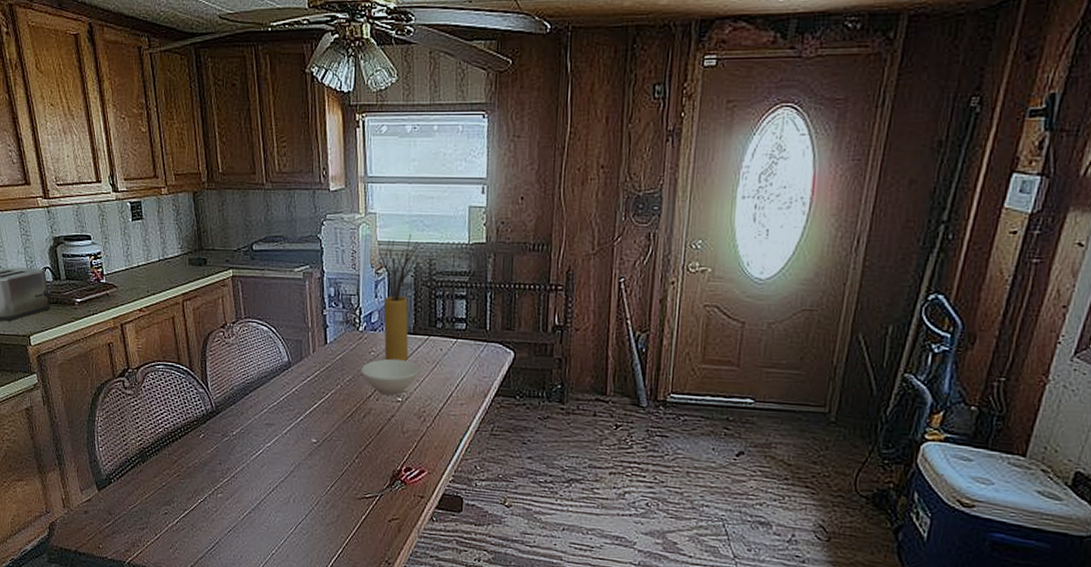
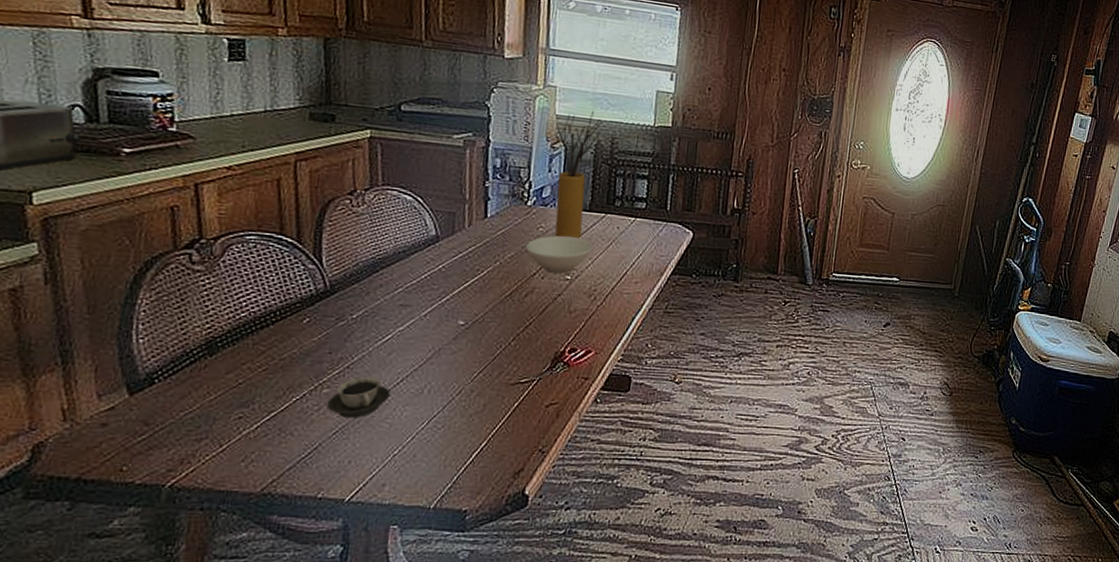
cup: none [222,485,265,520] -> present [326,376,391,418]

